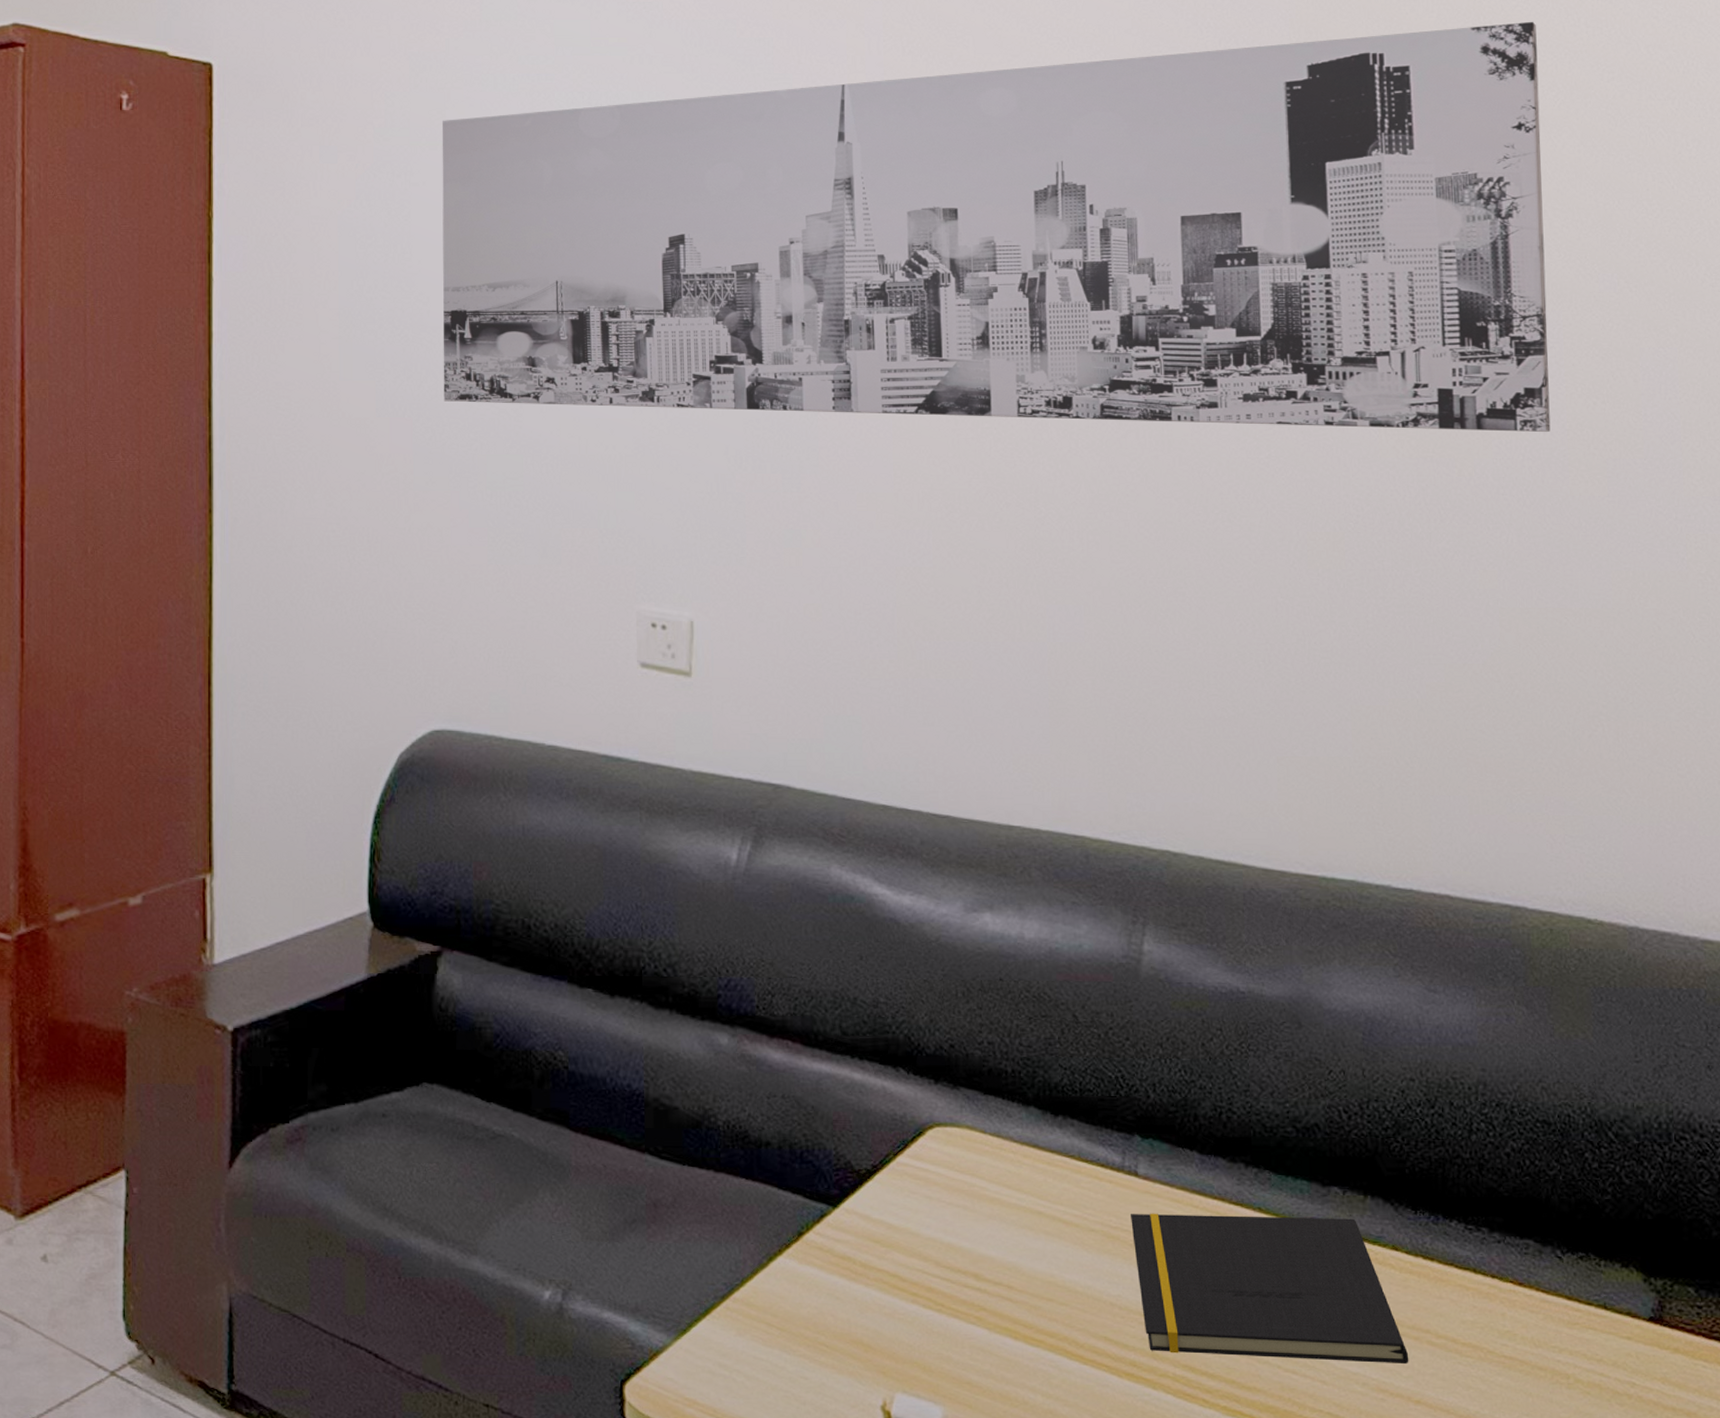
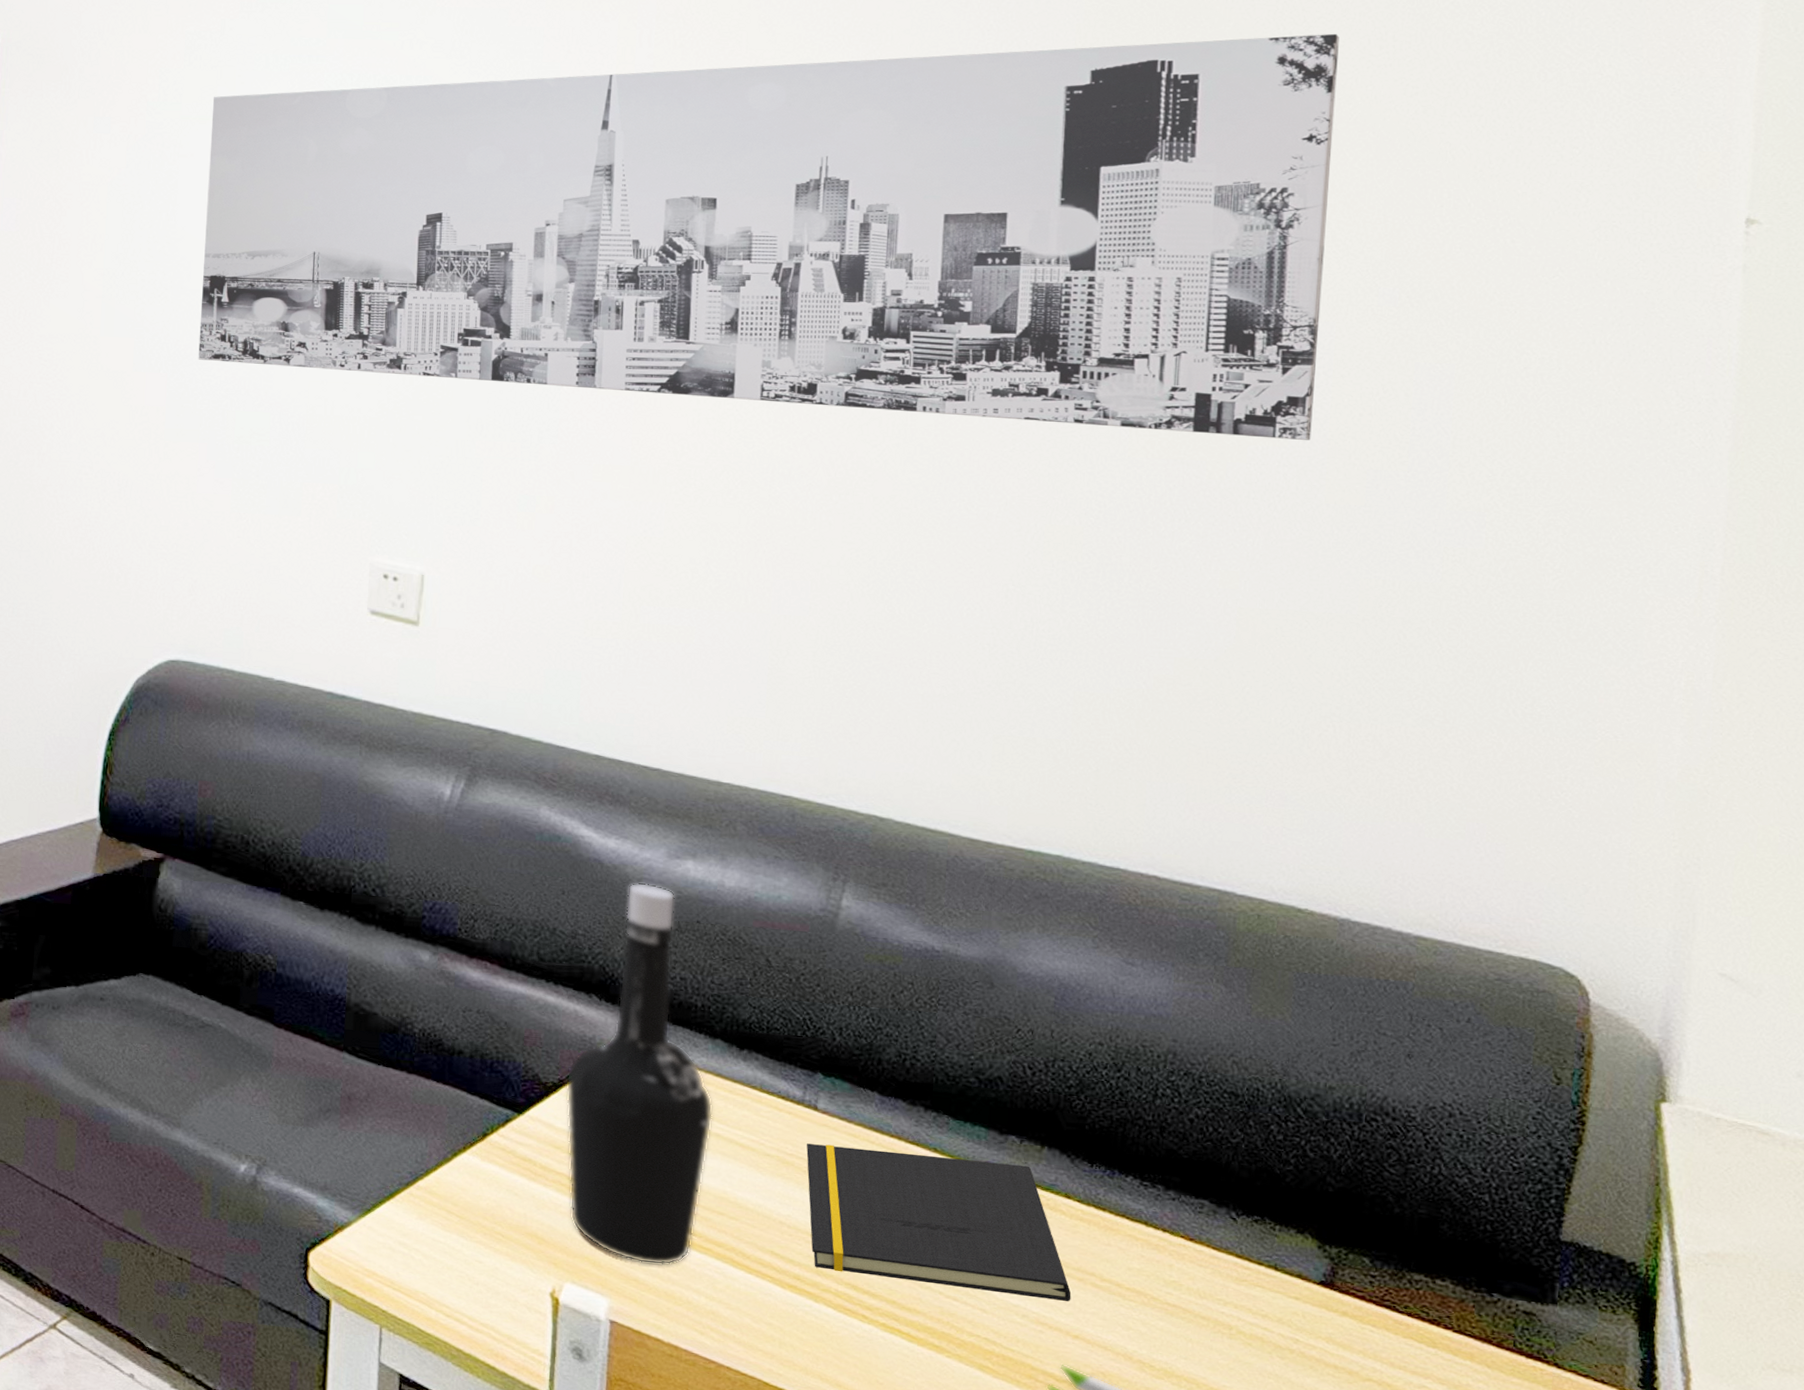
bottle: none [880,941,1033,1364] -> present [566,882,713,1266]

